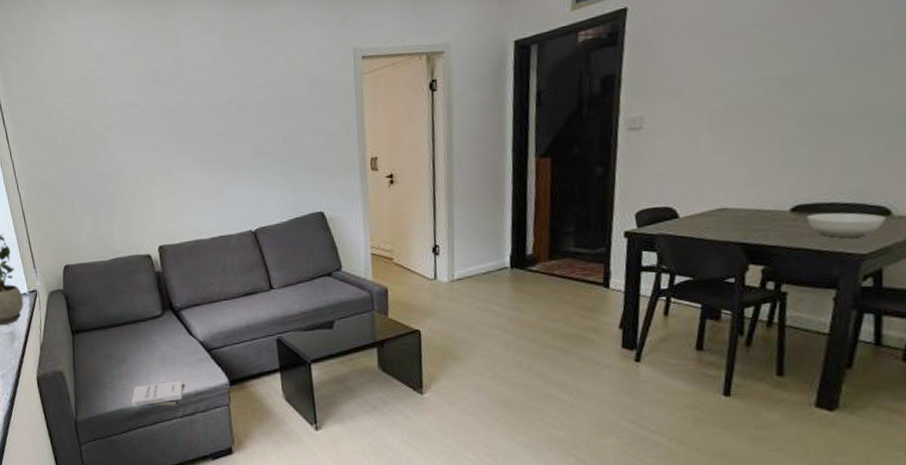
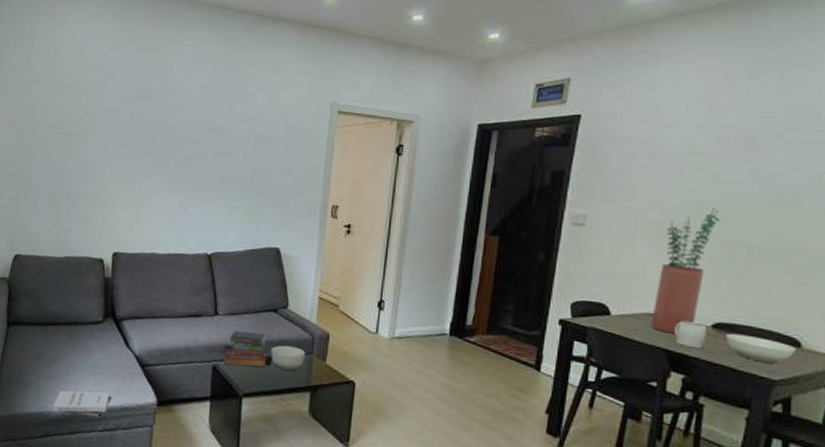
books: none [284,298,328,335] -> present [223,330,266,367]
bowl: none [331,306,367,332] -> present [270,345,306,371]
vase: none [723,82,793,227] -> present [650,208,720,335]
mug: none [750,209,785,237] -> present [675,320,706,349]

